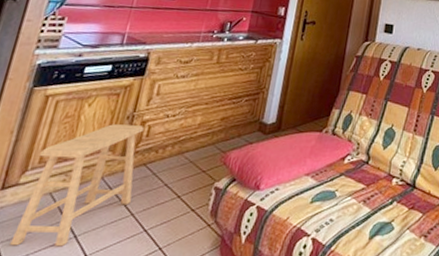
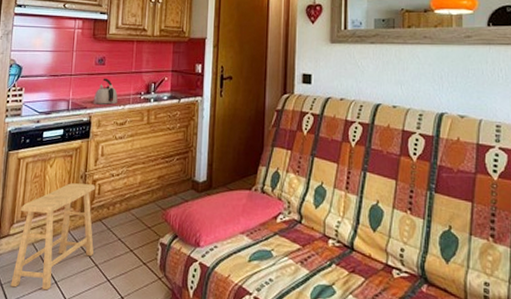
kettle: none [154,13,187,42] -> present [93,78,118,105]

